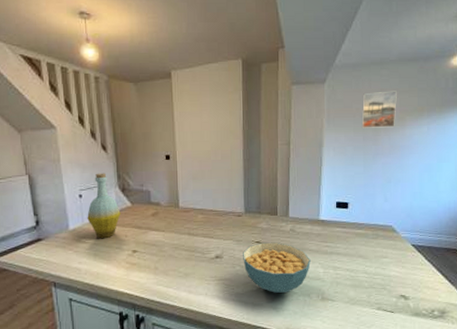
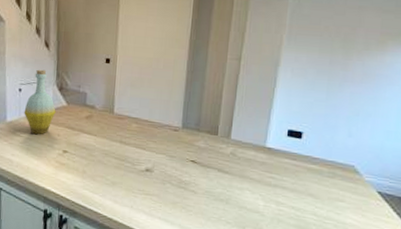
cereal bowl: present [243,242,311,293] -> none [174,162,250,221]
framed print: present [361,91,397,128] -> none [329,9,379,52]

